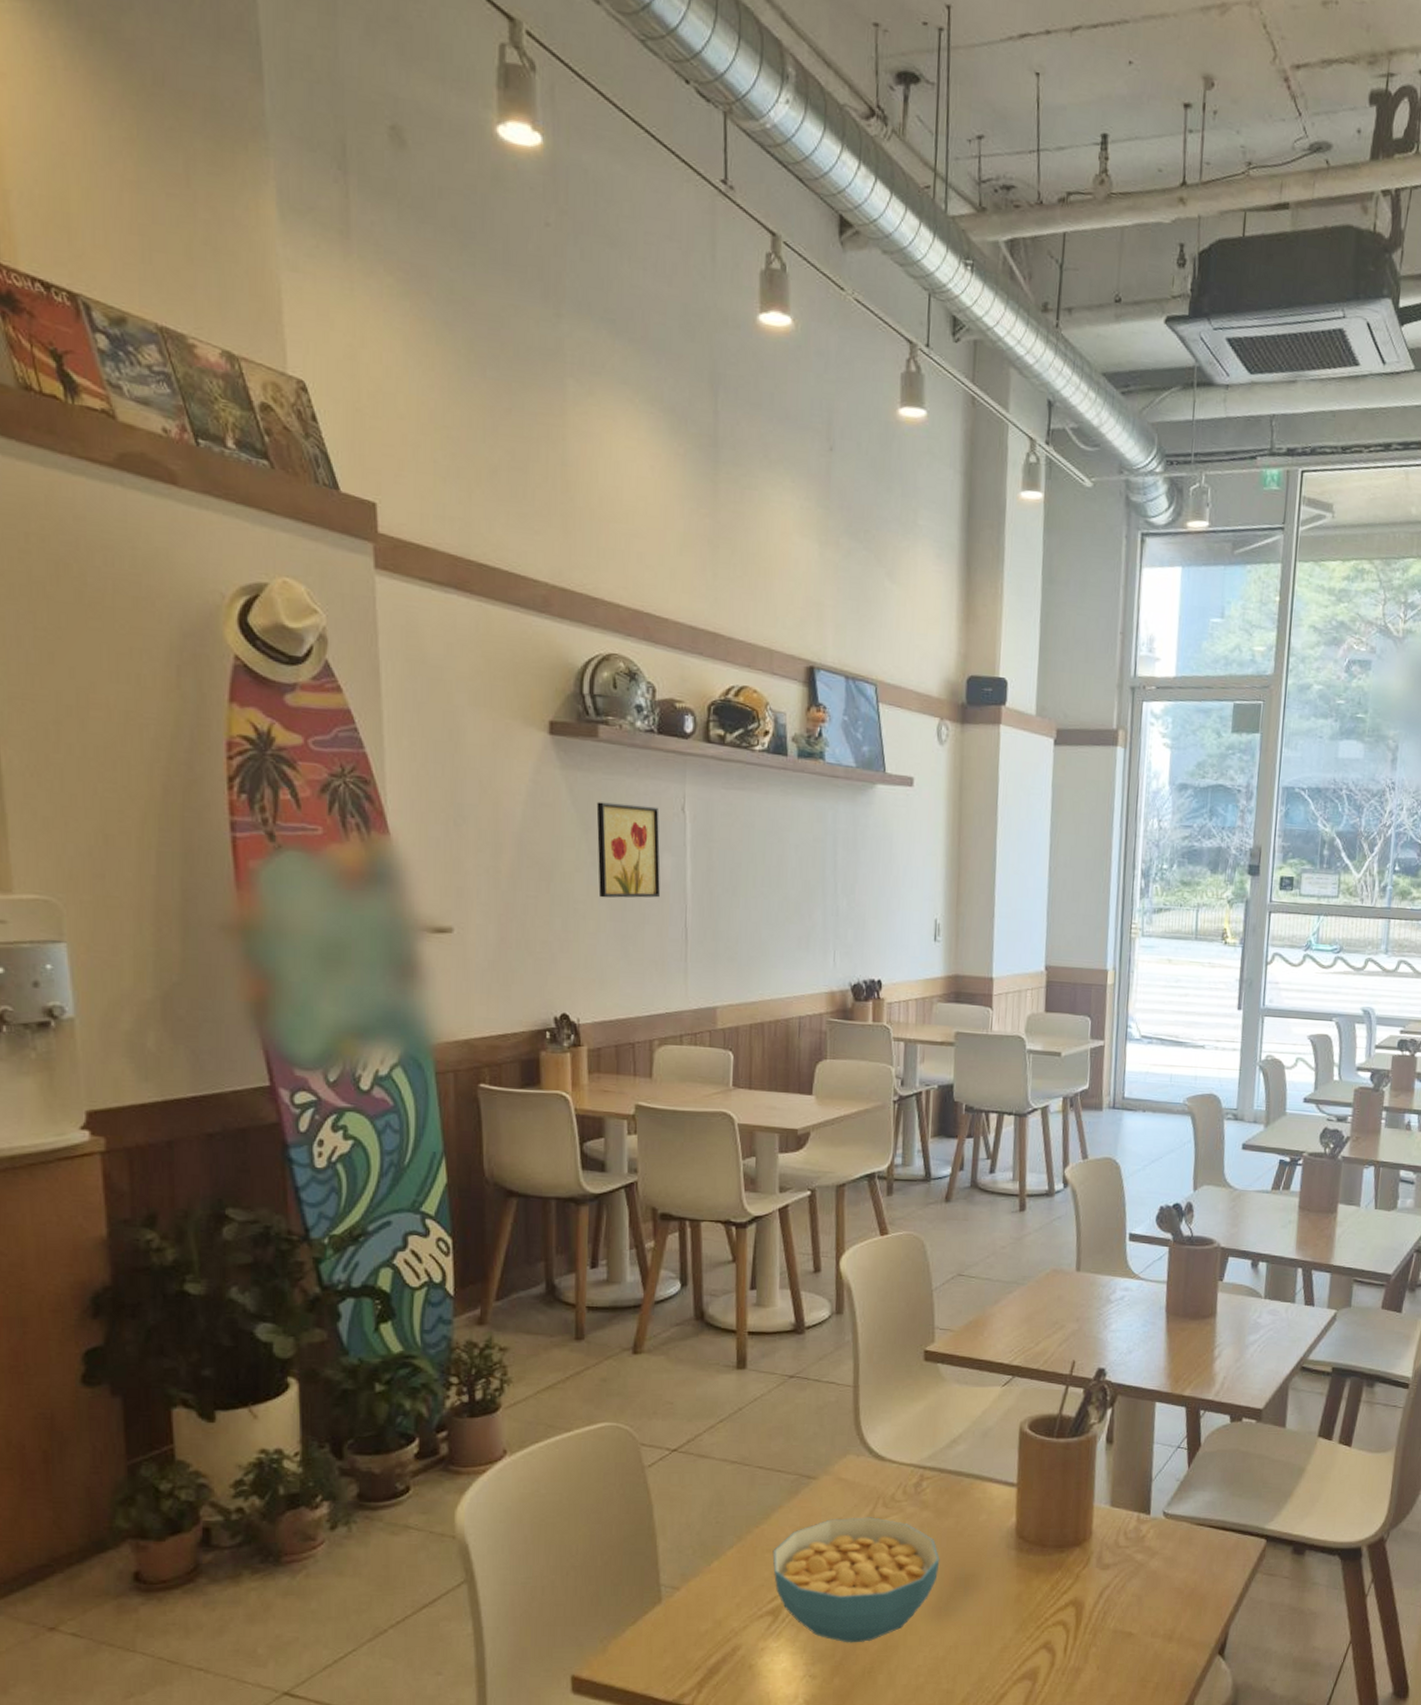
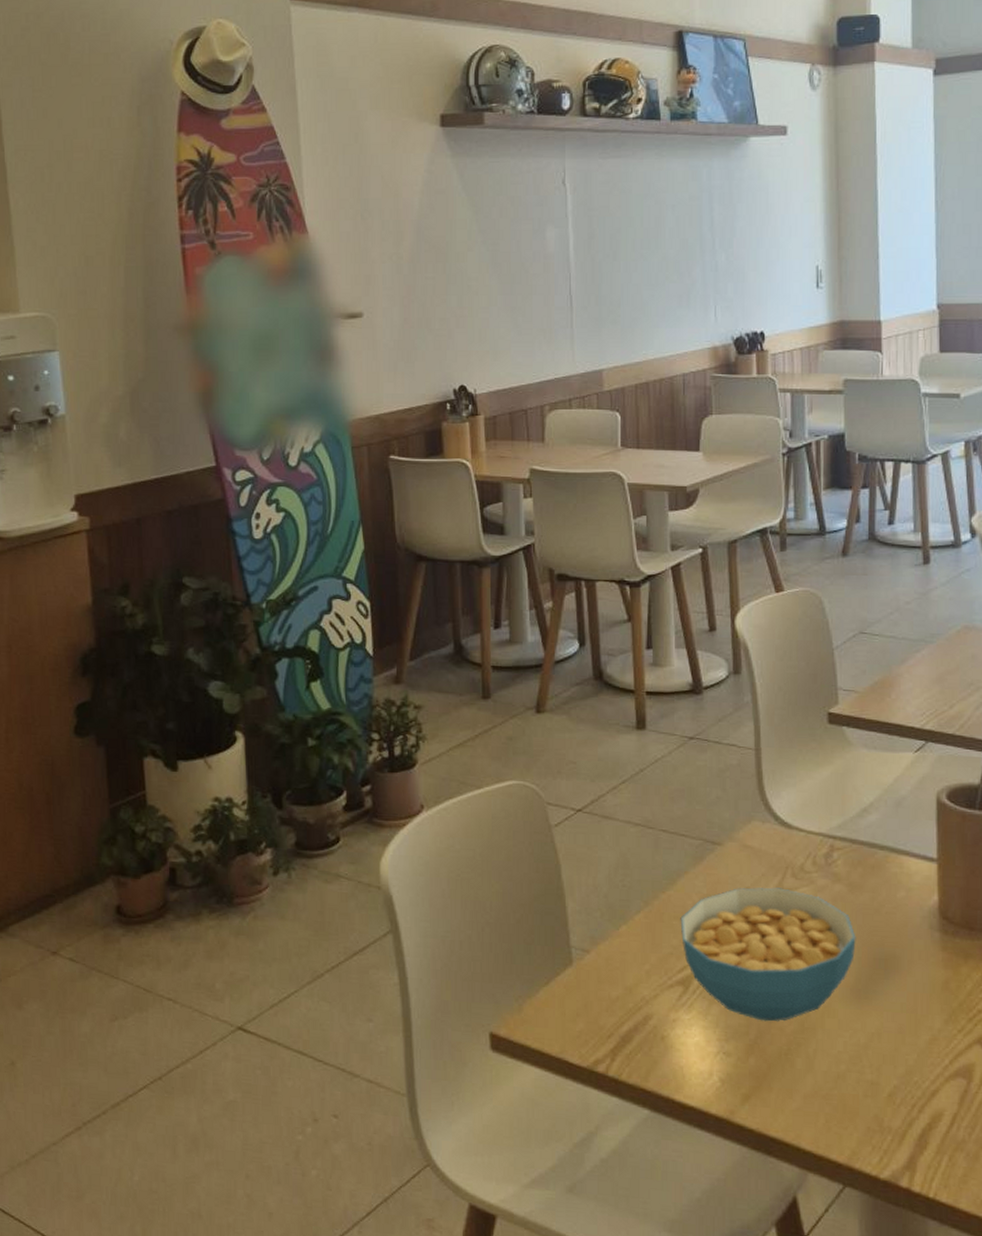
wall art: present [596,802,660,898] -> none [485,183,545,274]

